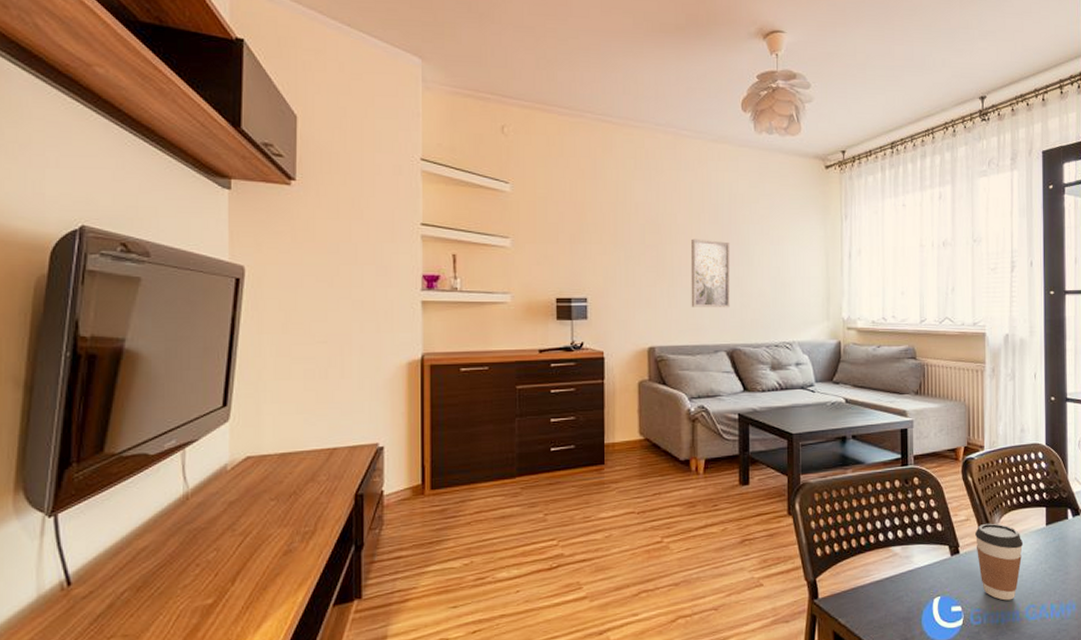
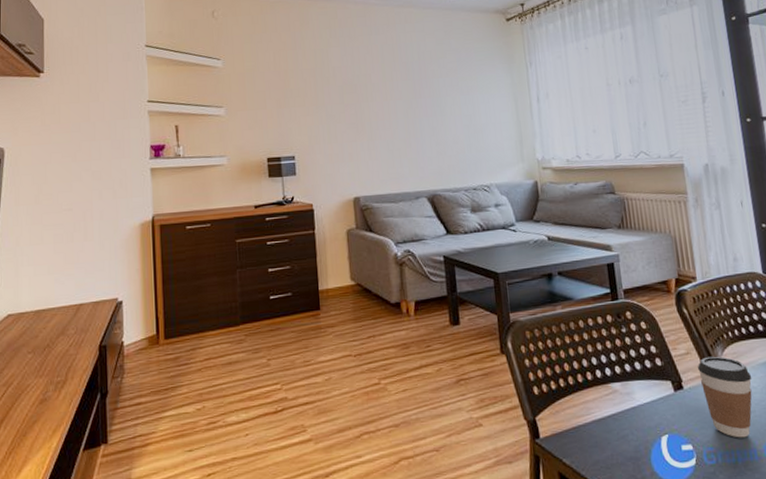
wall art: present [690,238,731,308] -> none [385,95,427,158]

